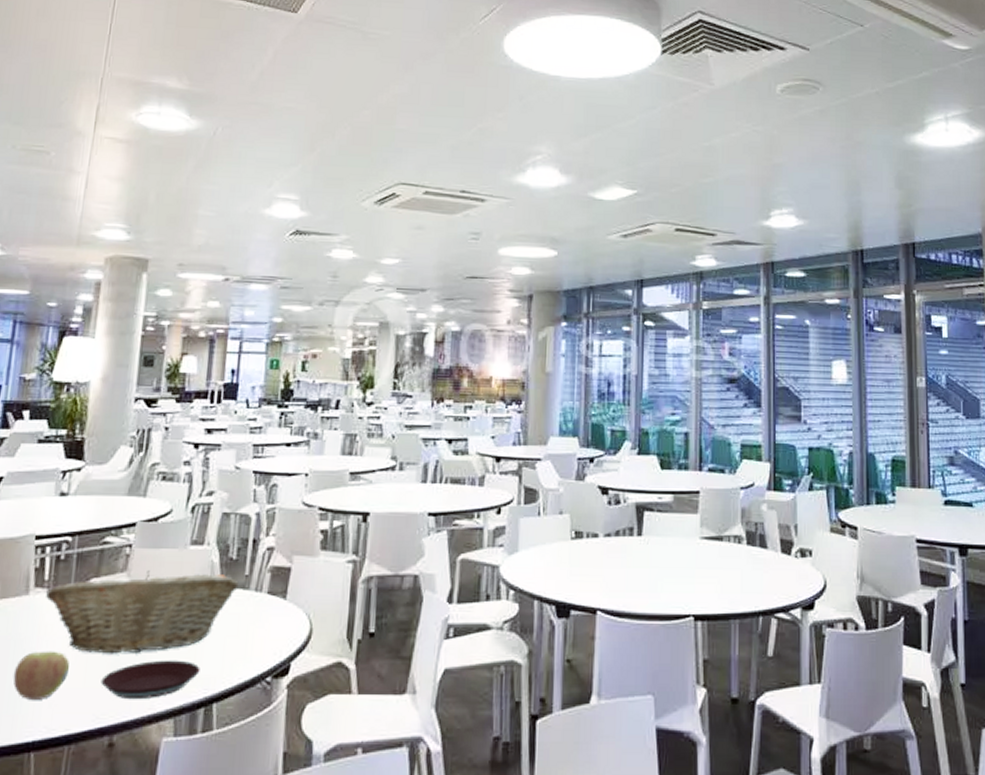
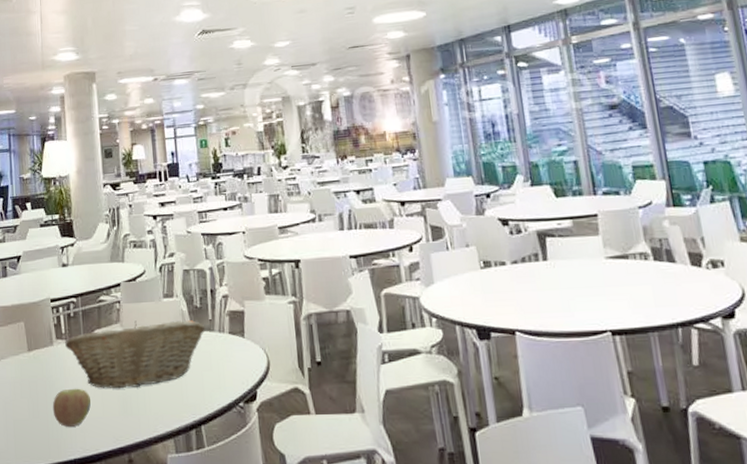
plate: present [101,660,200,700] -> none [115,391,187,425]

